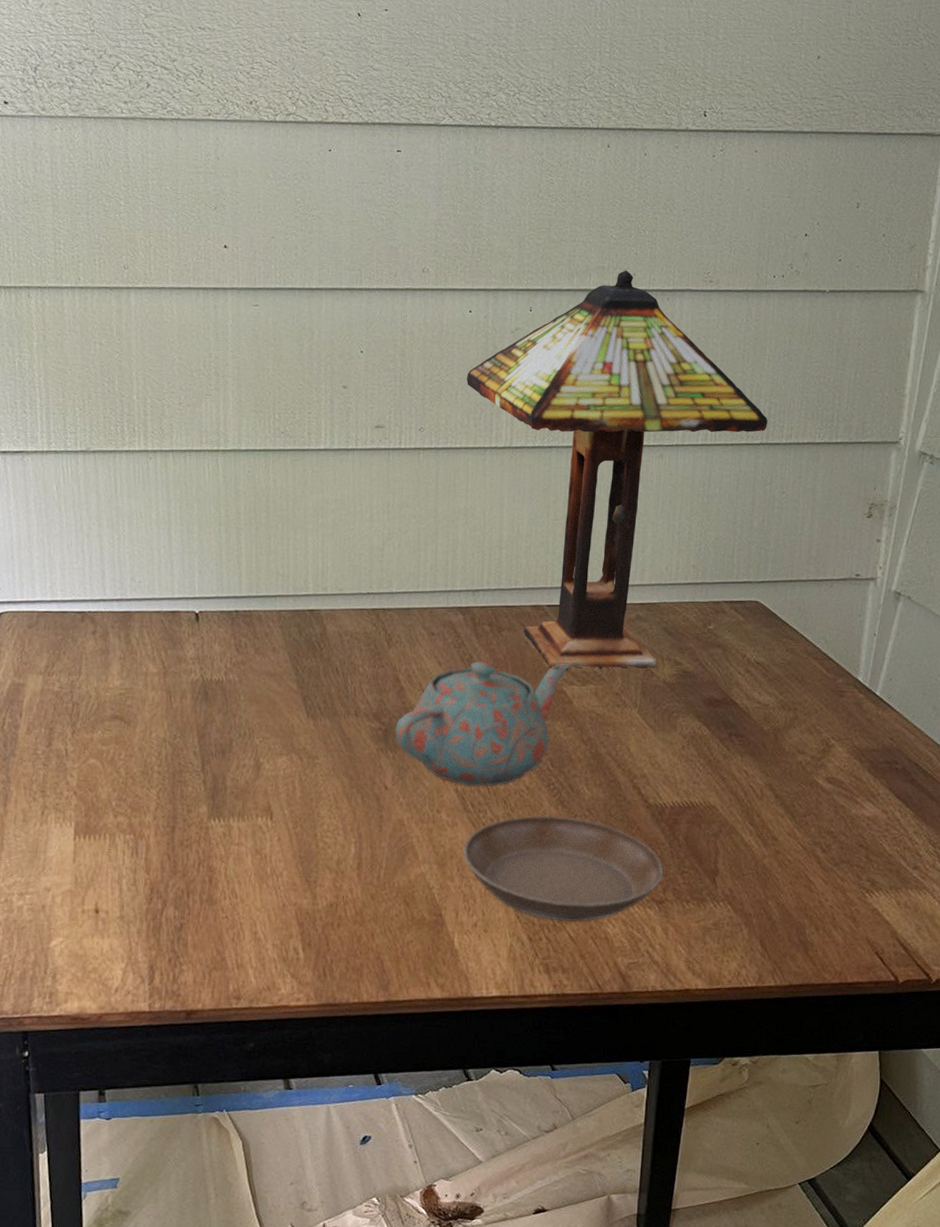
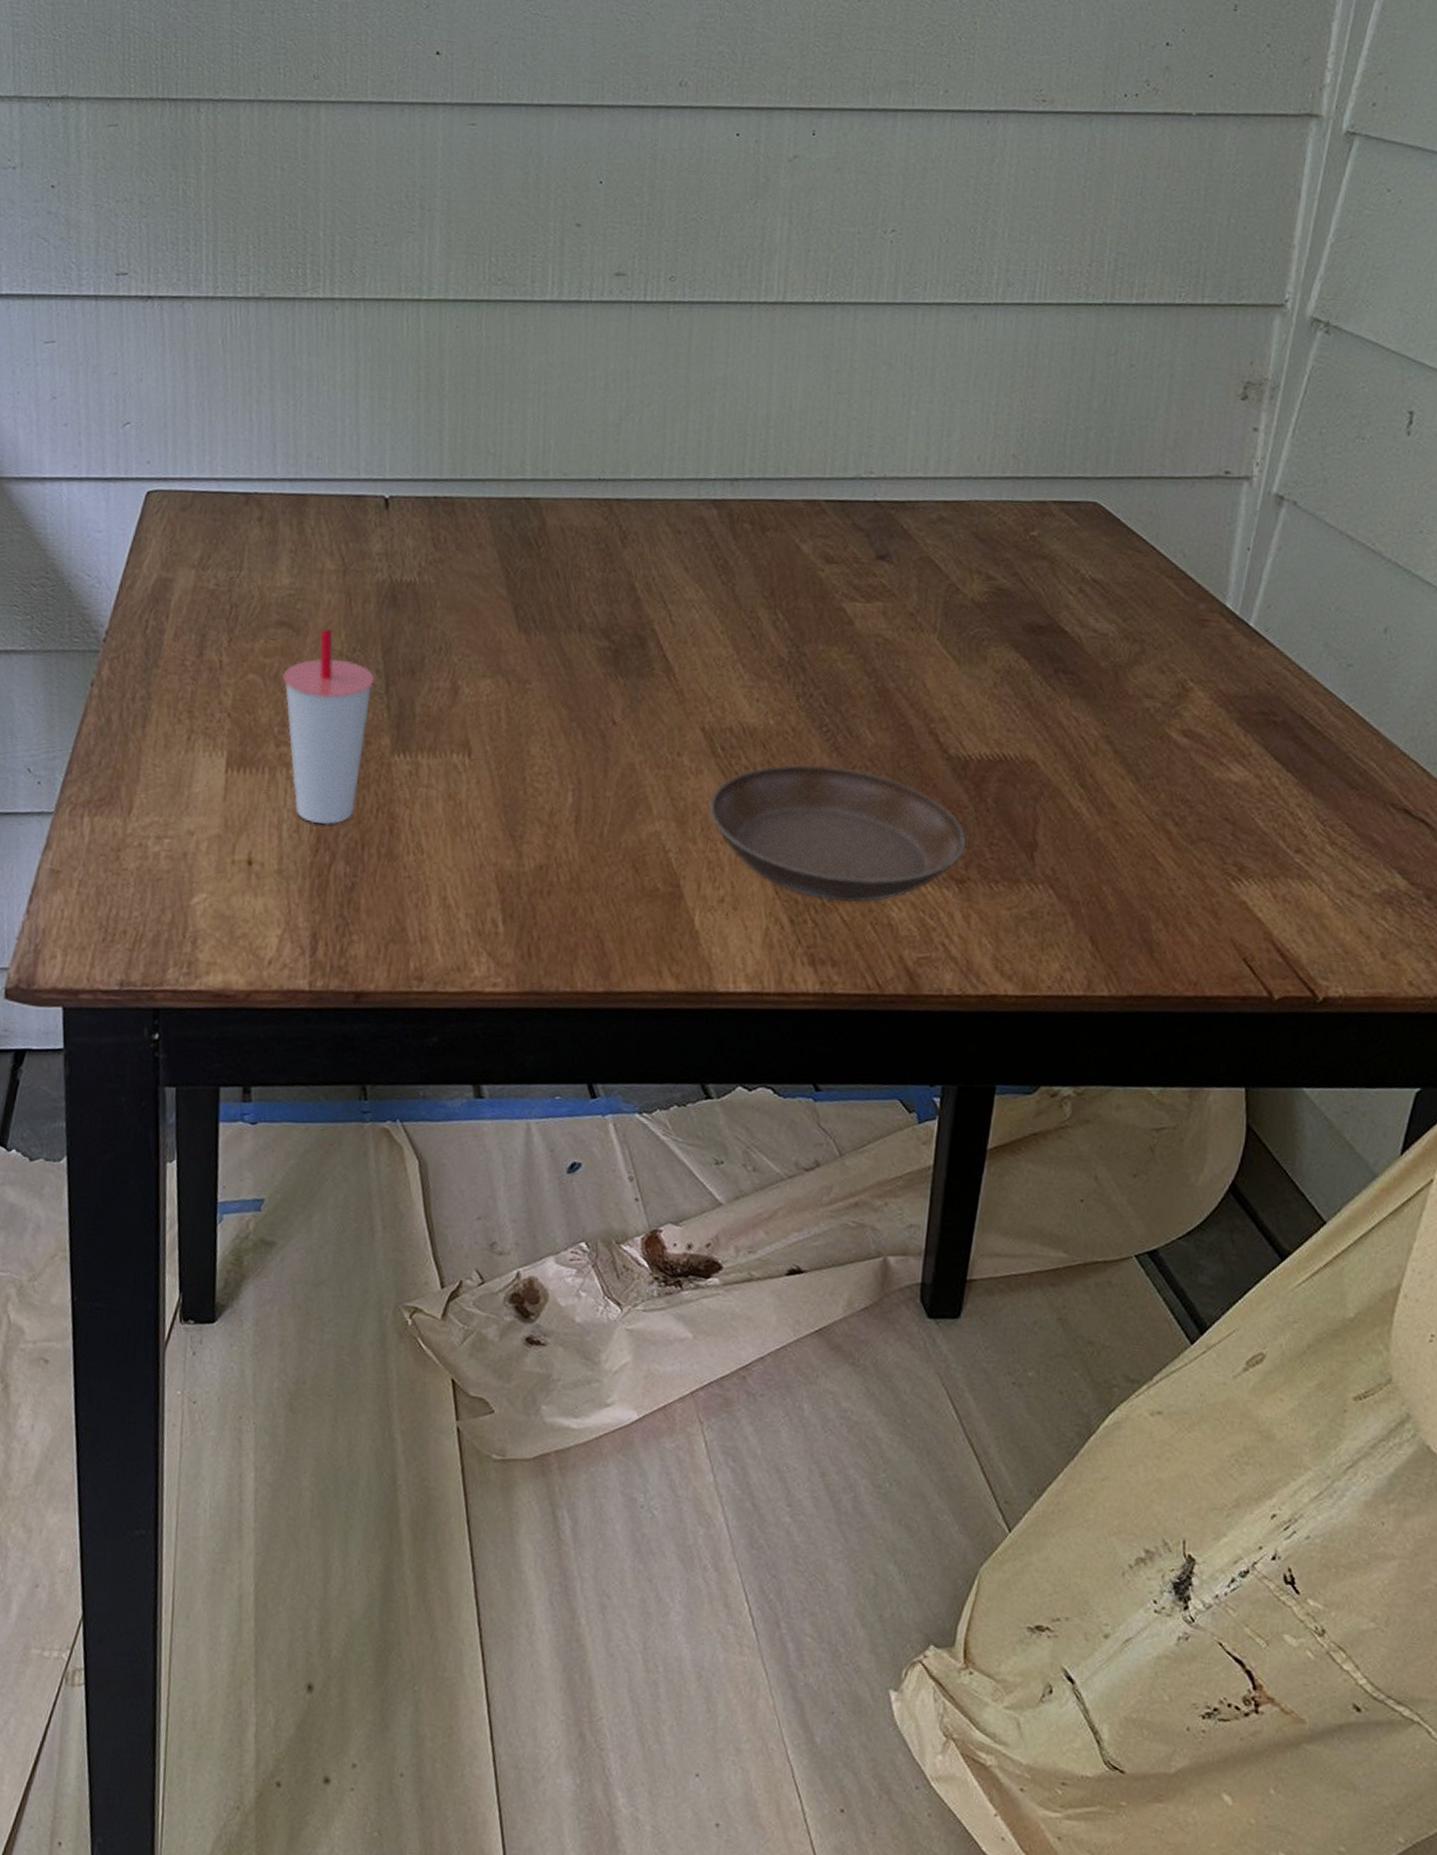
cup: none [117,720,193,879] -> present [282,628,375,825]
teapot: present [394,660,569,787] -> none [627,567,851,726]
table lamp: present [466,270,768,669] -> none [730,86,1114,583]

